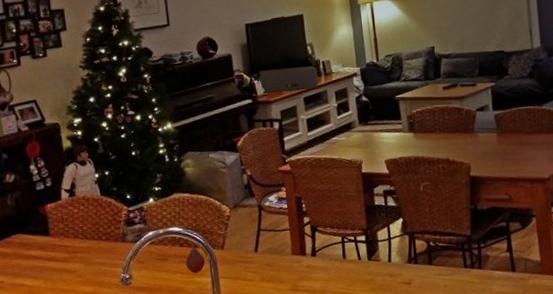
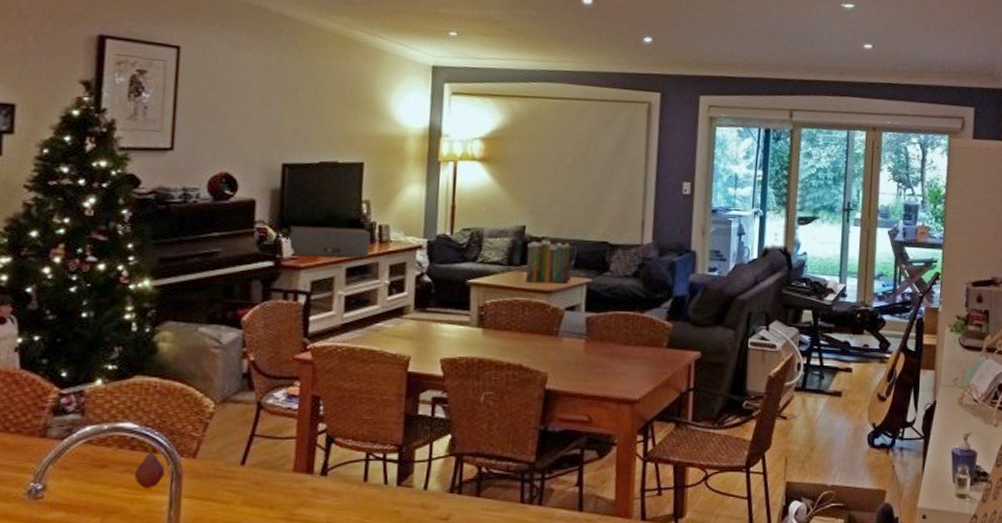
books: none [438,55,476,93] -> present [526,239,570,284]

